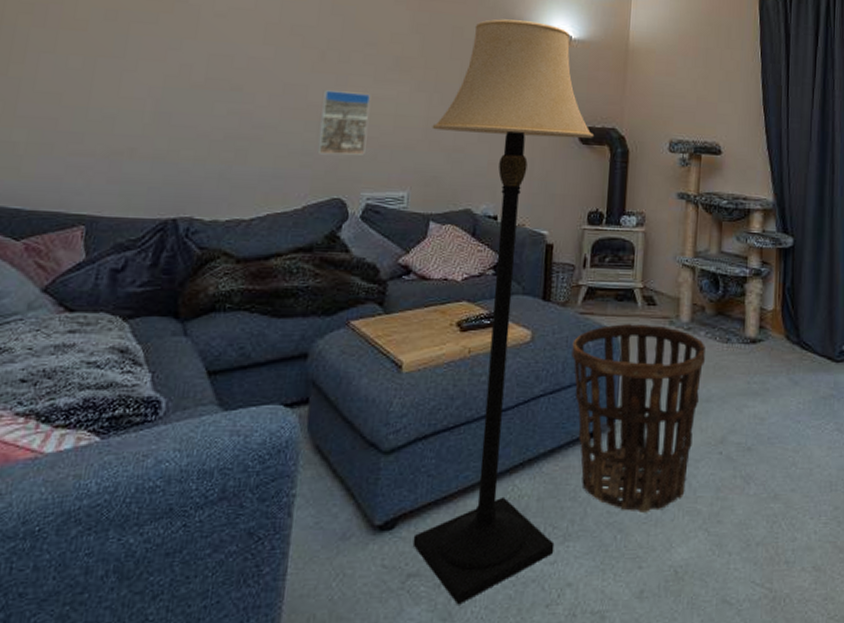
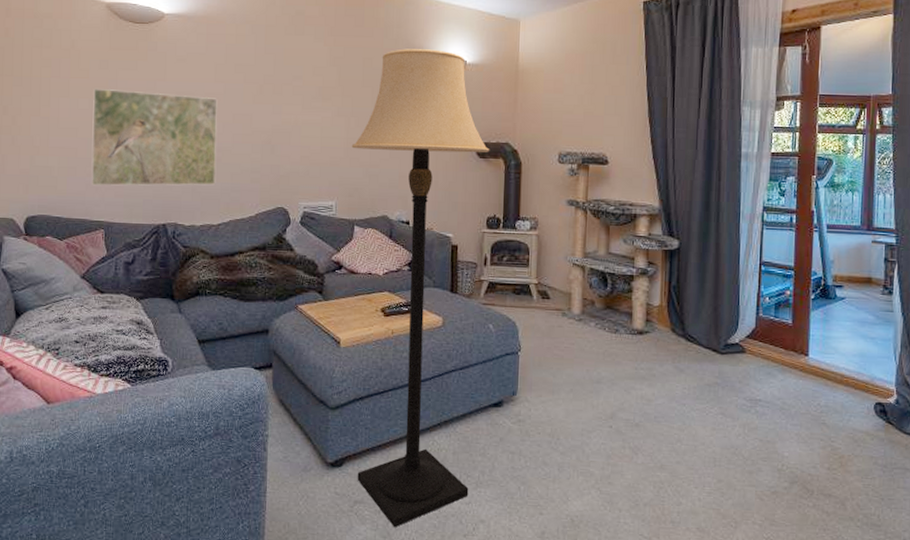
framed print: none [74,43,265,170] -> present [91,88,218,186]
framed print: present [317,90,371,155] -> none [263,118,301,172]
basket: present [571,323,705,513] -> none [477,313,595,471]

